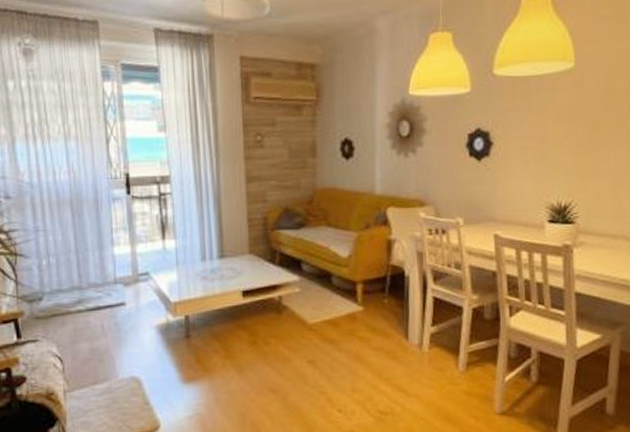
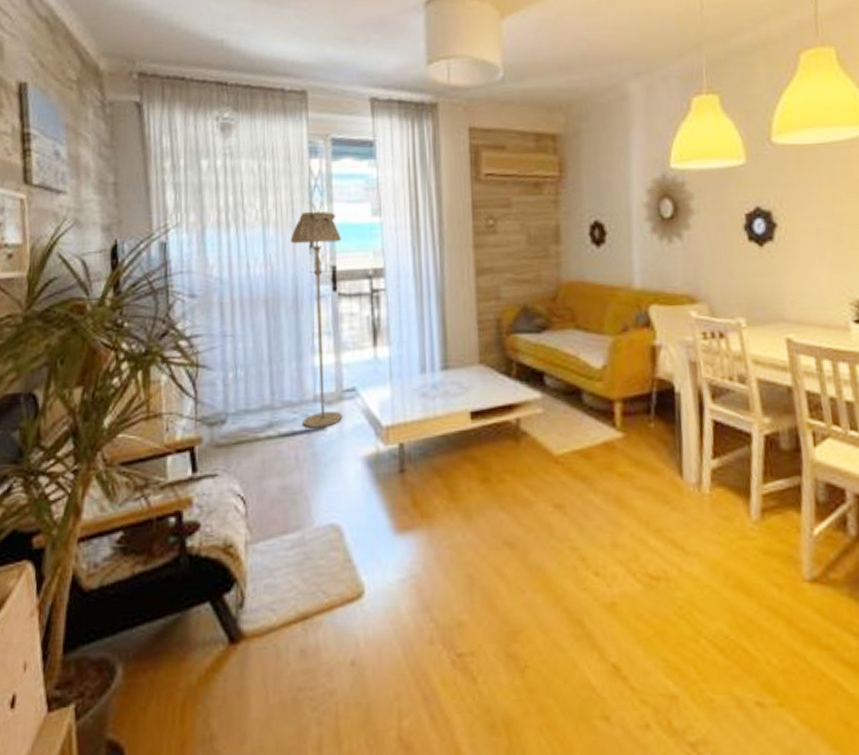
floor lamp: none [89,127,138,304] -> present [290,211,342,428]

